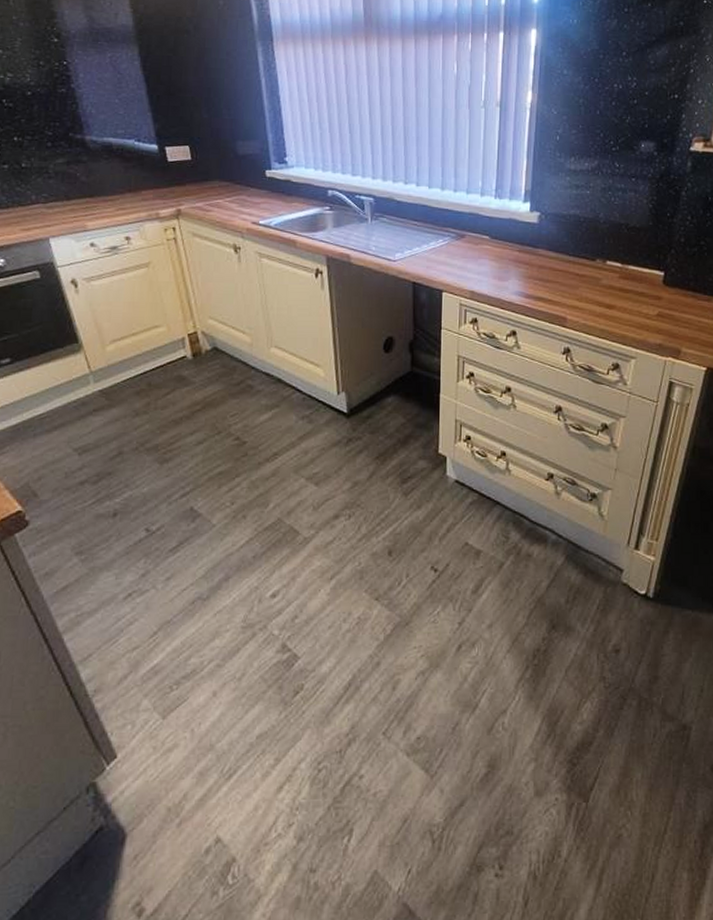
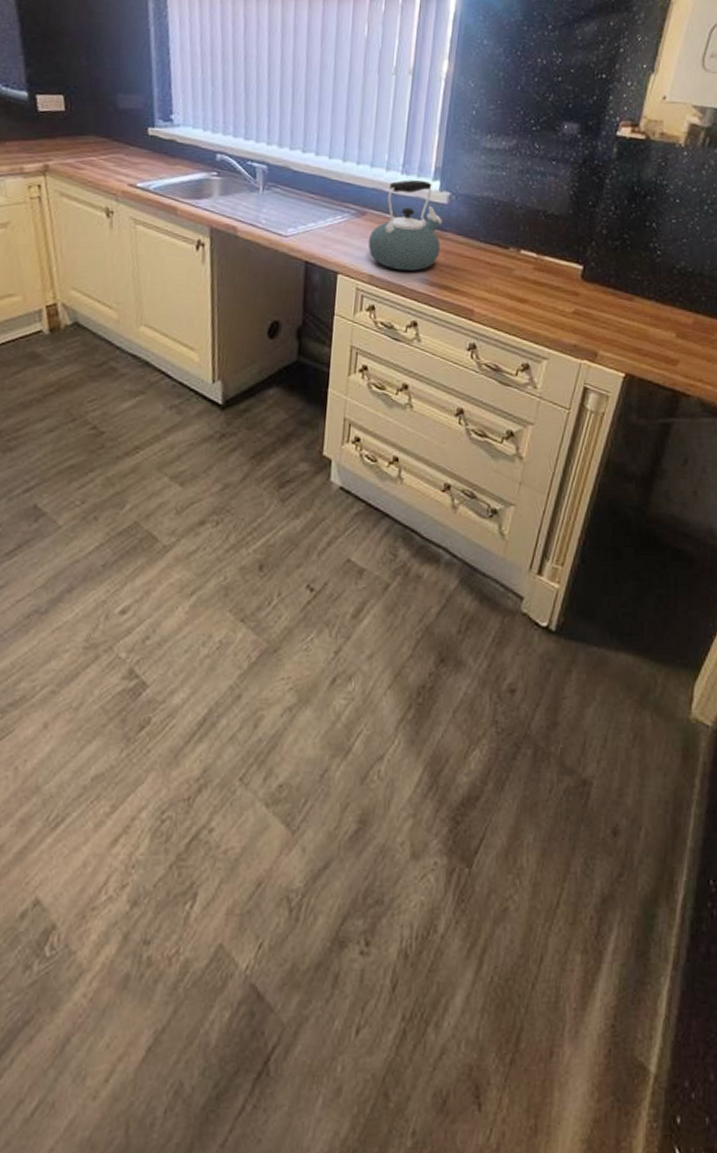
kettle: none [468,202,534,286] -> present [367,179,442,272]

